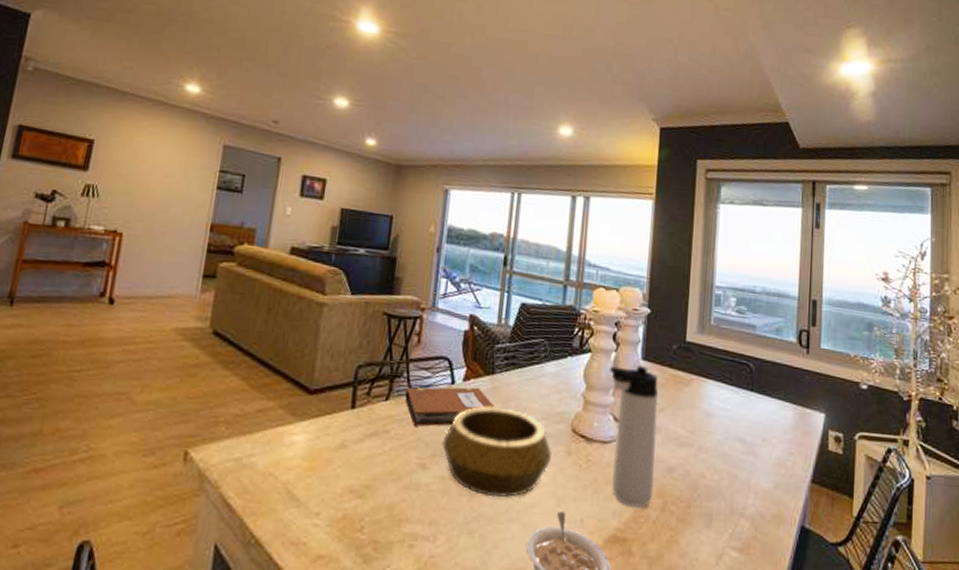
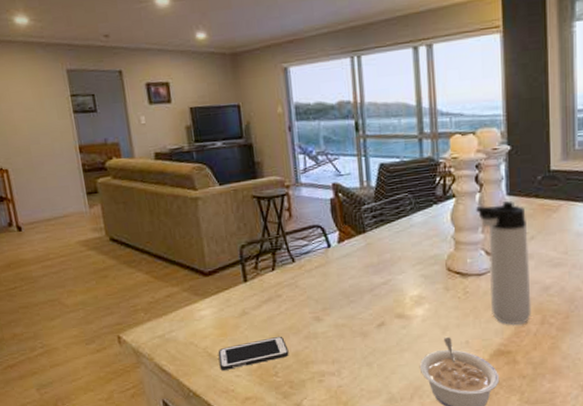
cell phone: none [296,480,383,516] -> present [218,336,289,370]
notebook: present [405,387,496,427] -> none [288,246,373,288]
decorative bowl: present [442,406,552,498] -> none [329,259,431,335]

